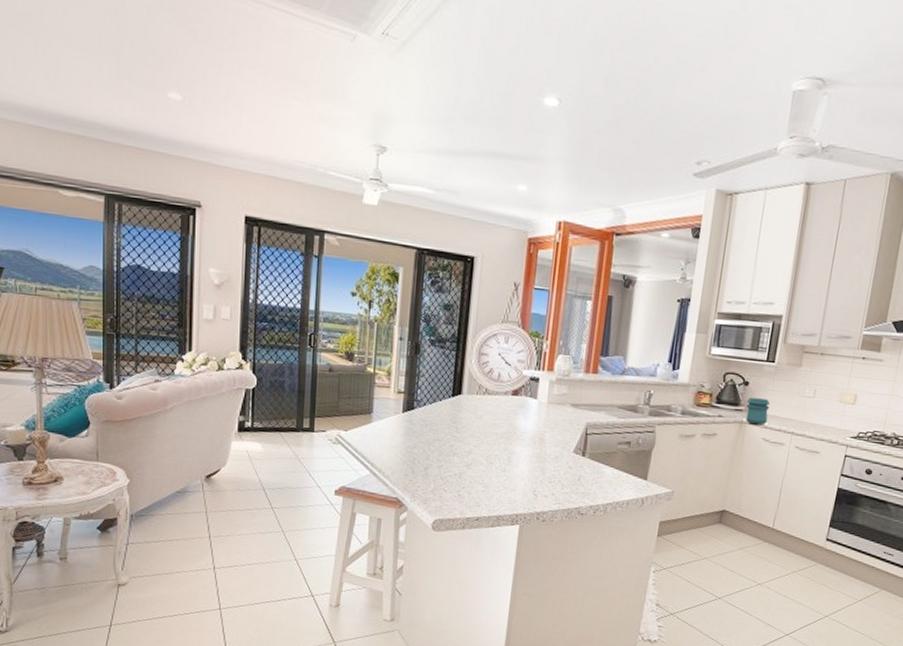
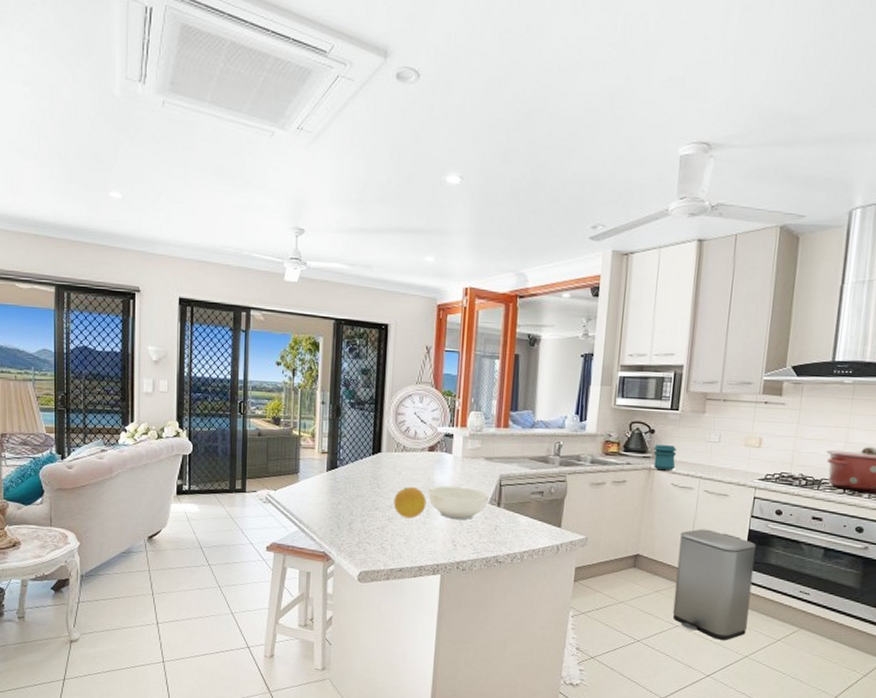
fruit: none [472,431,508,466] -> present [393,486,427,519]
bowl: none [510,432,574,469] -> present [428,485,490,520]
pedal bin: none [755,486,844,600] -> present [672,529,756,640]

